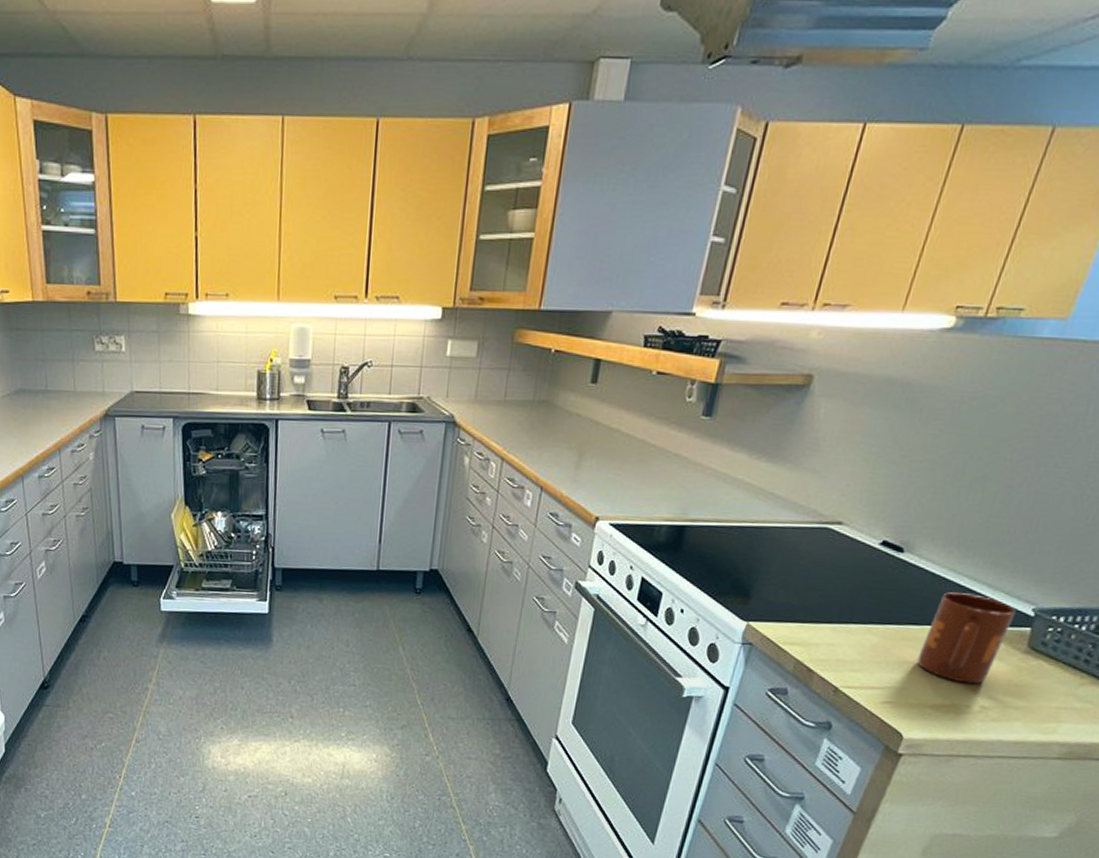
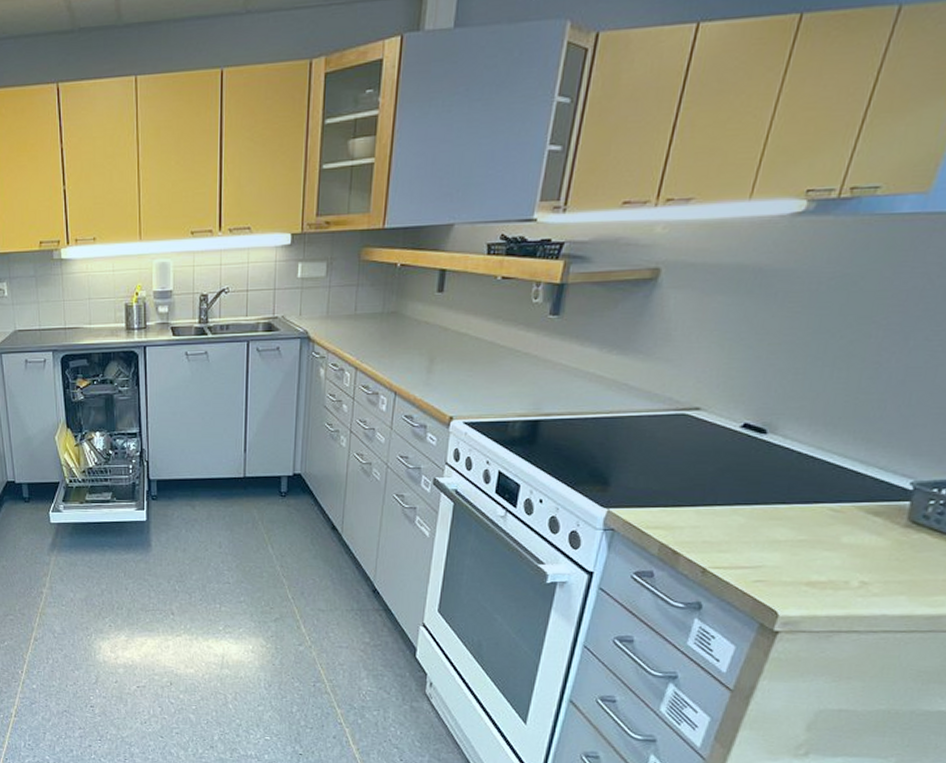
mug: present [917,592,1016,684] -> none [788,470,893,560]

